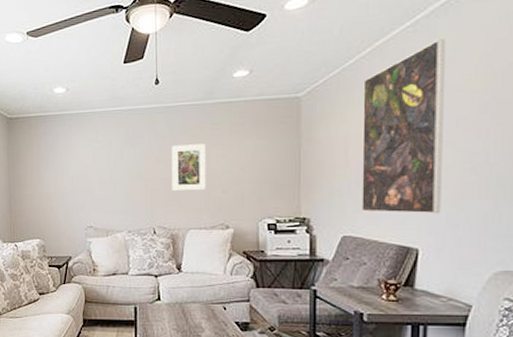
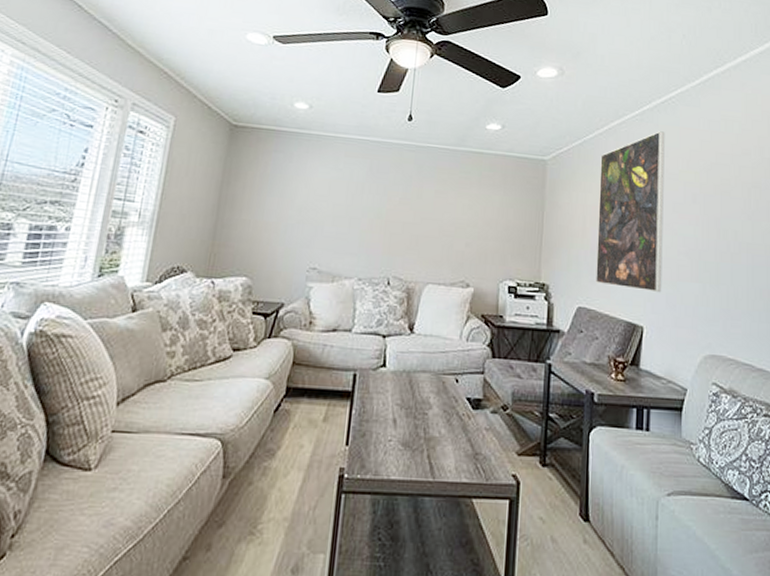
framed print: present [171,143,206,191] -> none [413,188,453,242]

